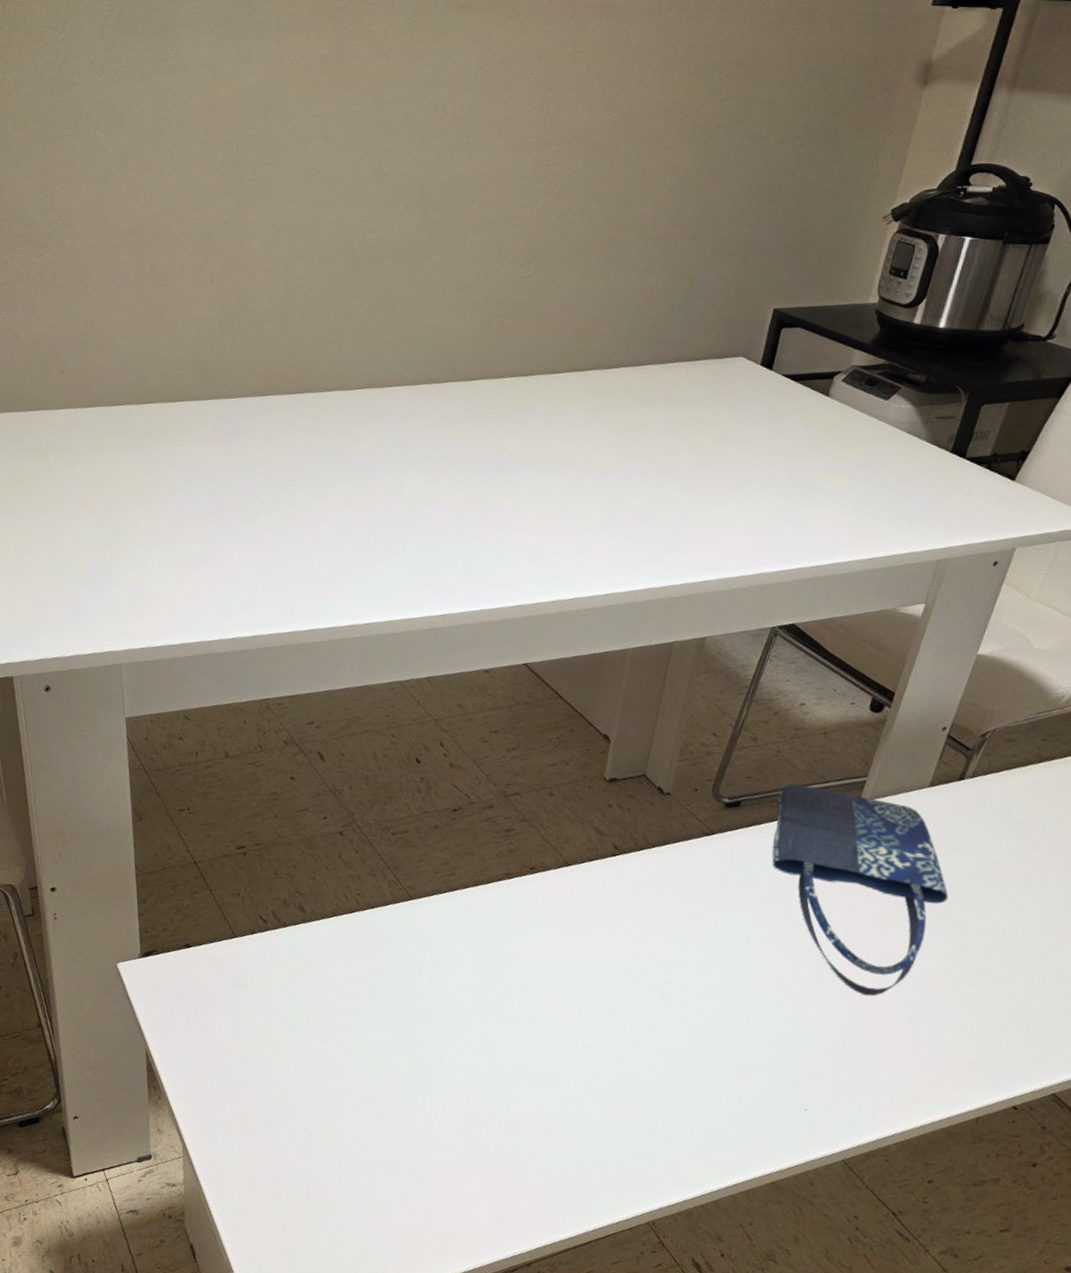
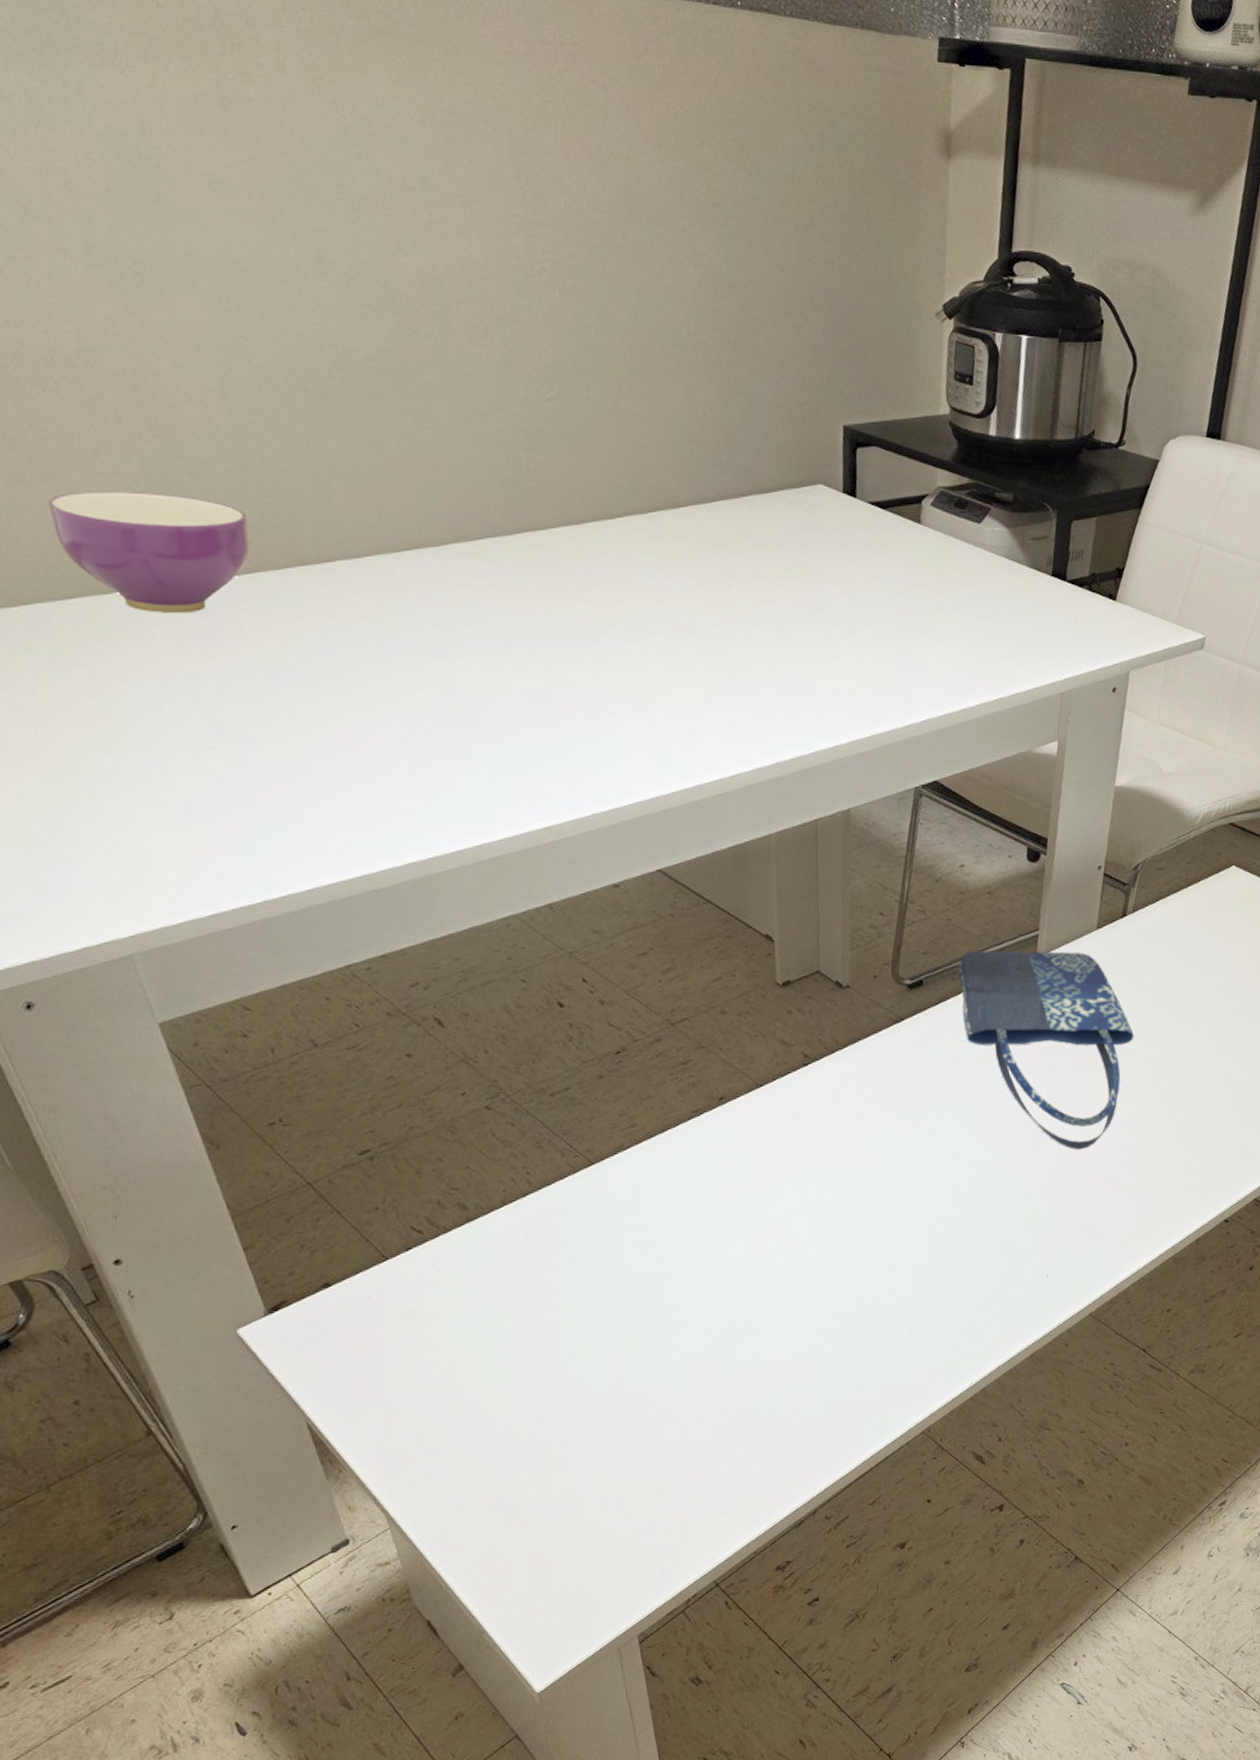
bowl: none [152,329,280,421] -> present [47,491,250,614]

